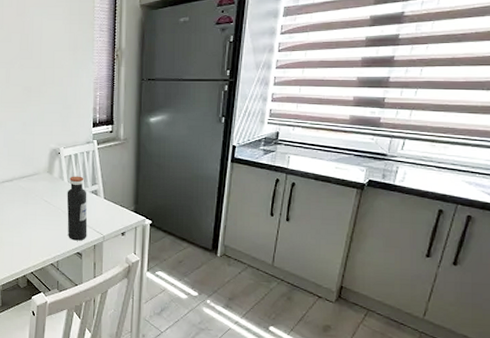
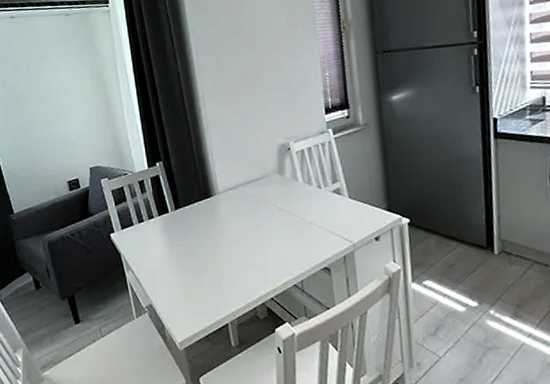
water bottle: present [66,176,88,241] -> none [303,173,334,253]

